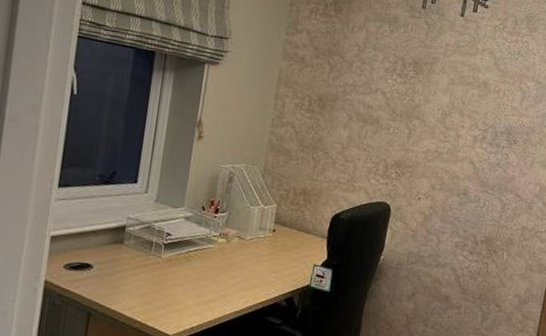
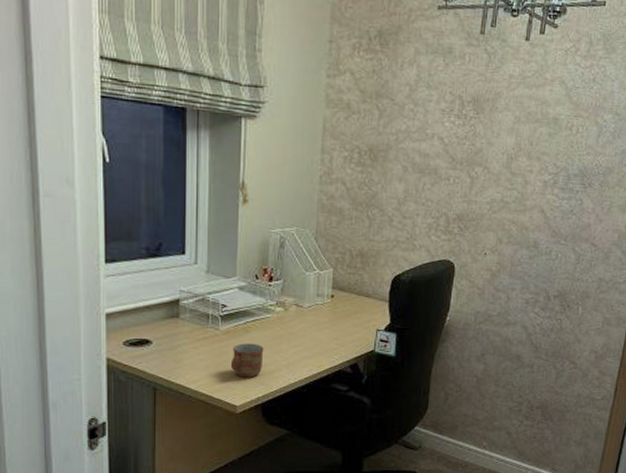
mug: none [168,272,203,307] -> present [230,343,264,378]

